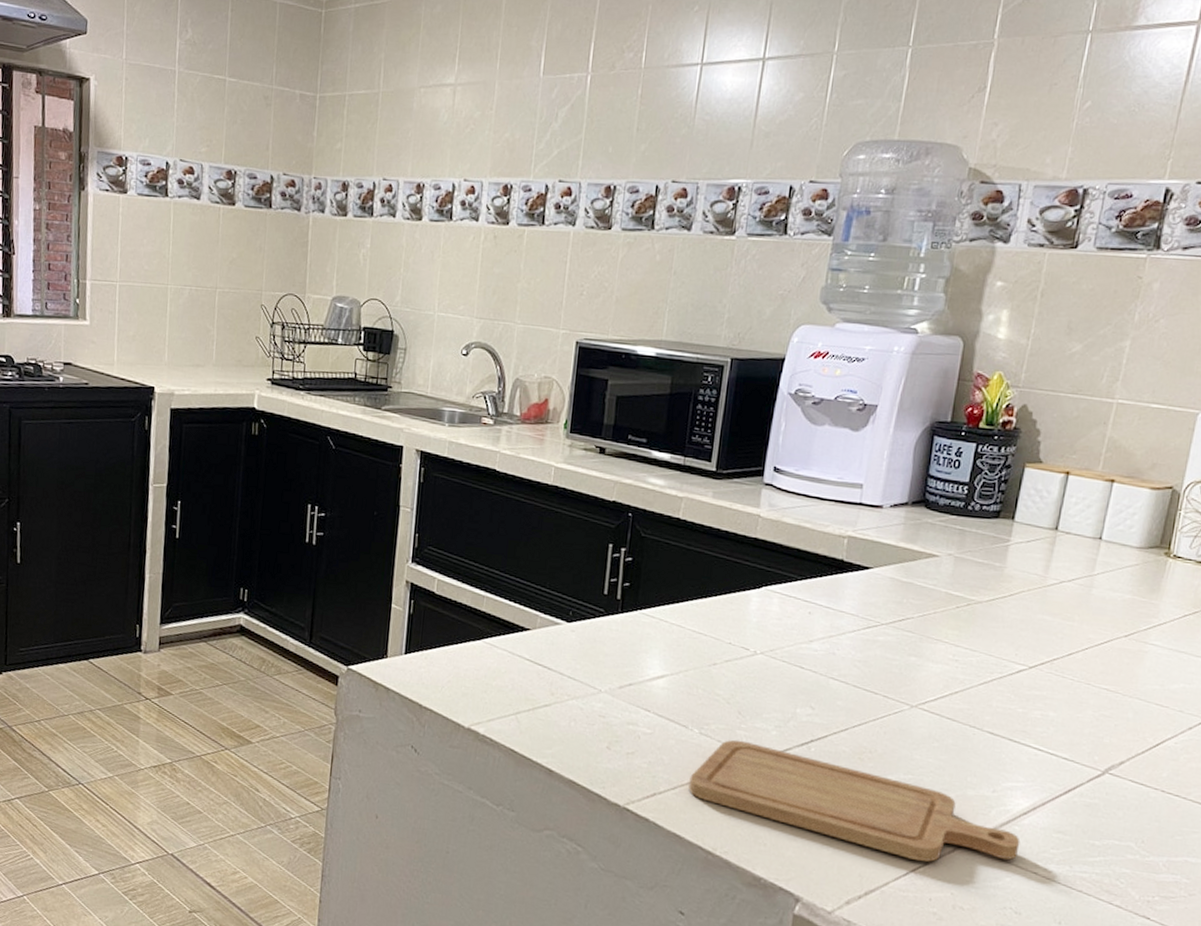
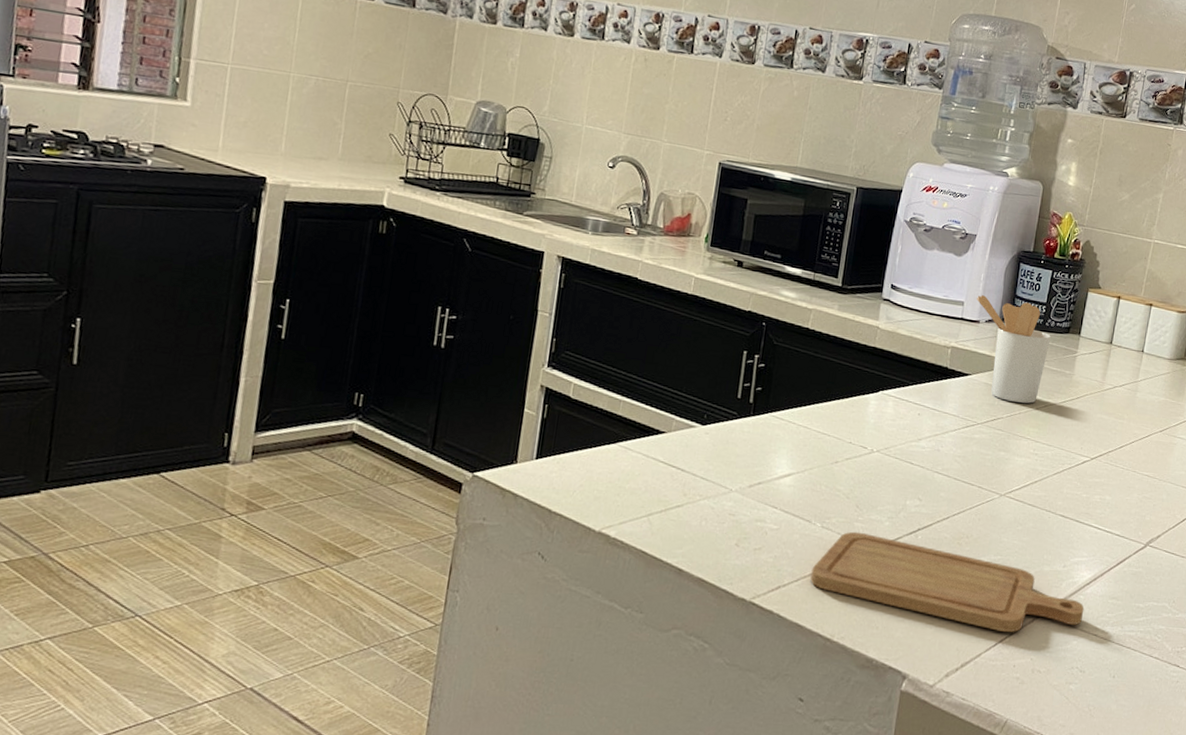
utensil holder: none [879,475,975,602] -> present [977,295,1051,404]

